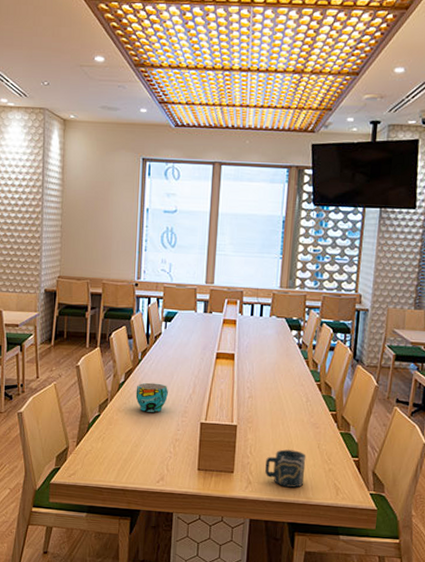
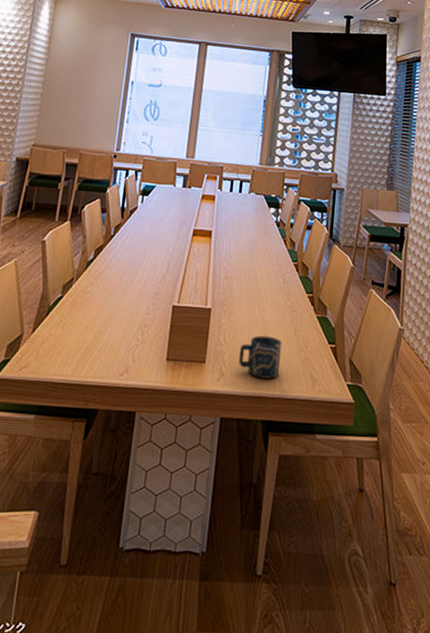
cup: present [135,382,168,413] -> none [104,260,140,294]

